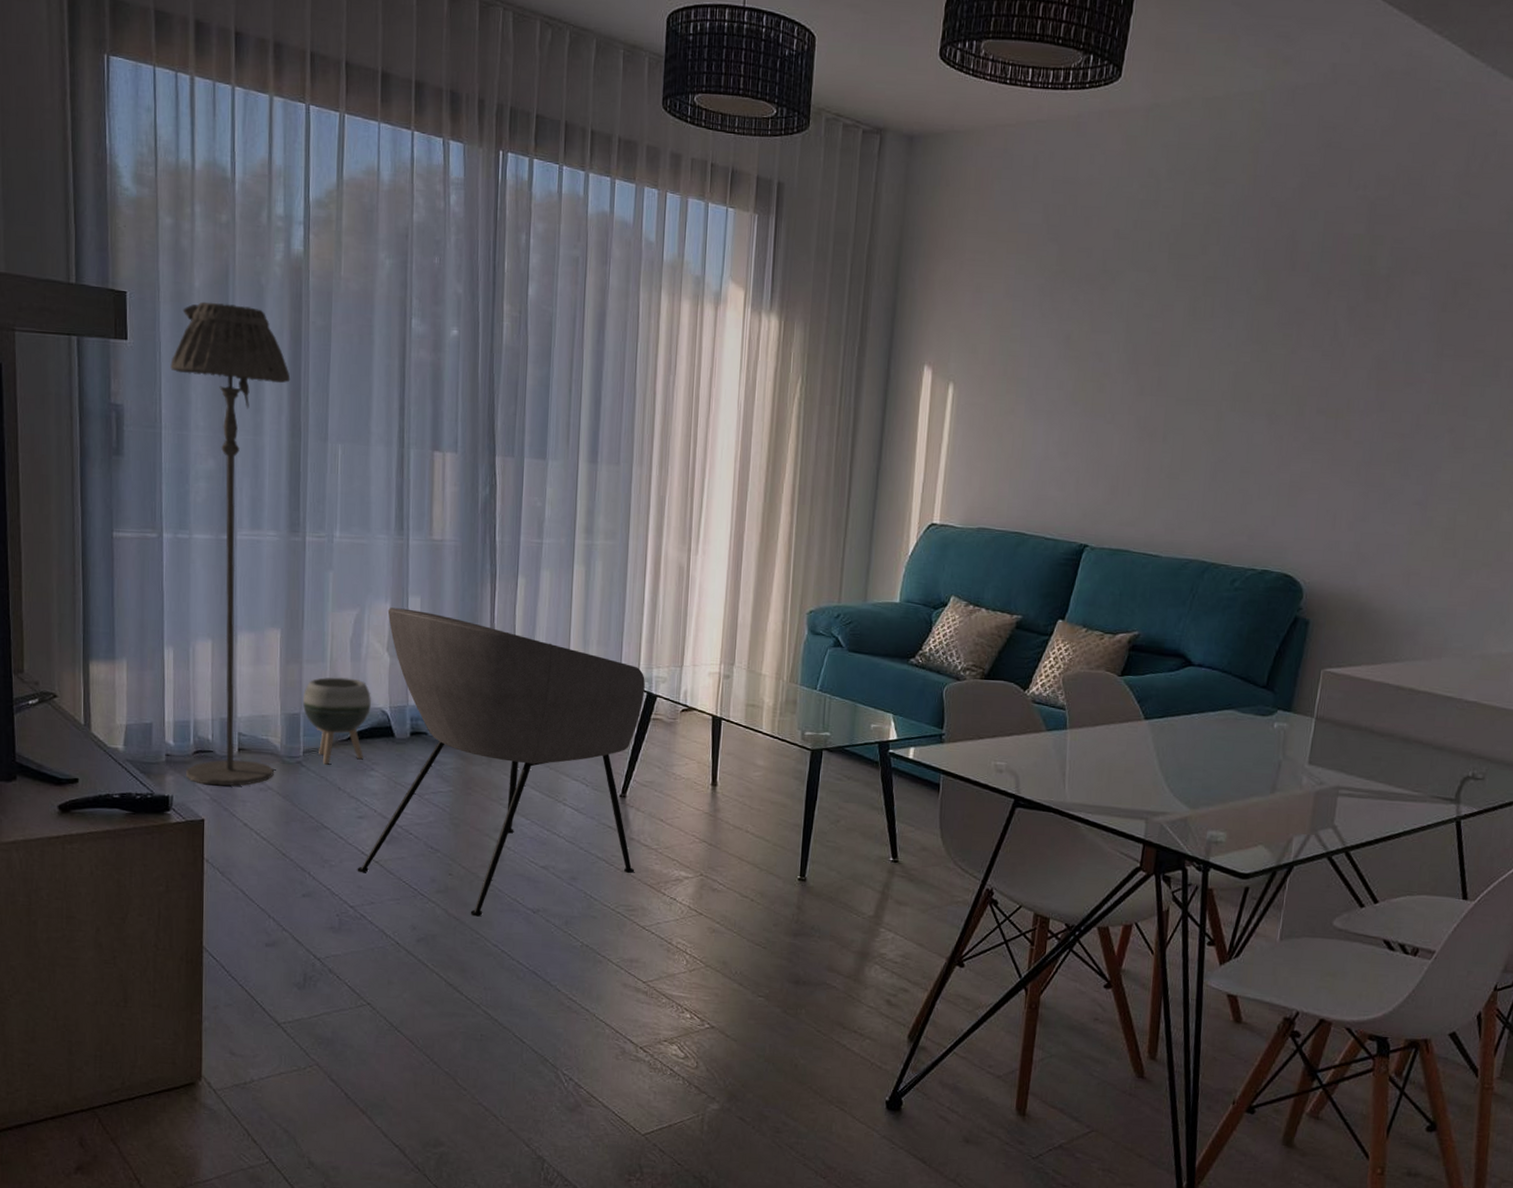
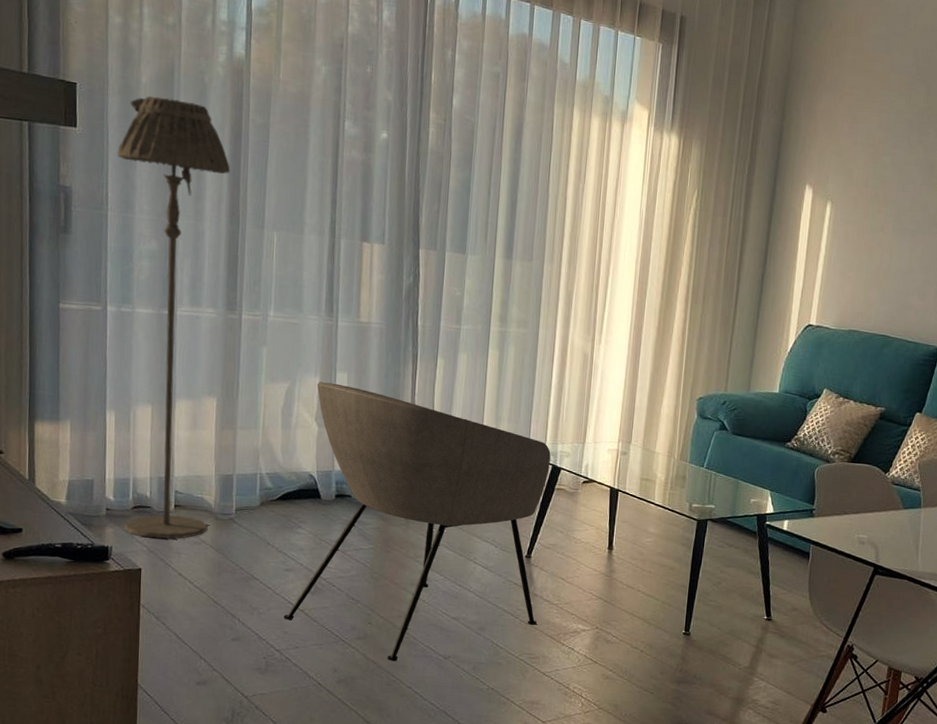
planter: present [302,677,371,765] -> none [235,443,300,522]

